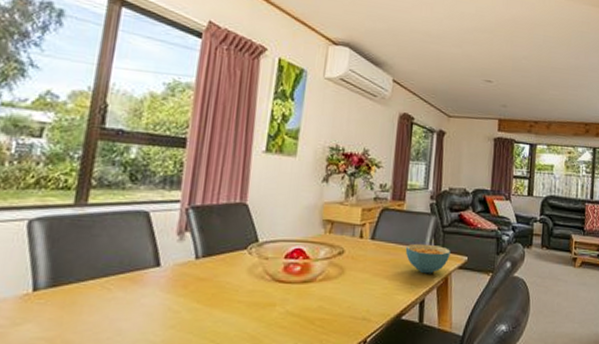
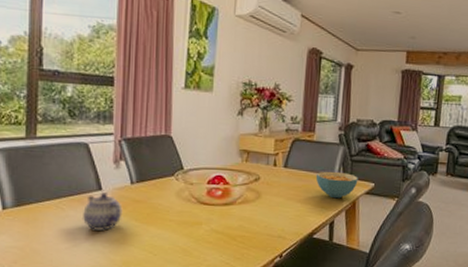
teapot: none [133,269,183,315] -> present [83,192,123,231]

